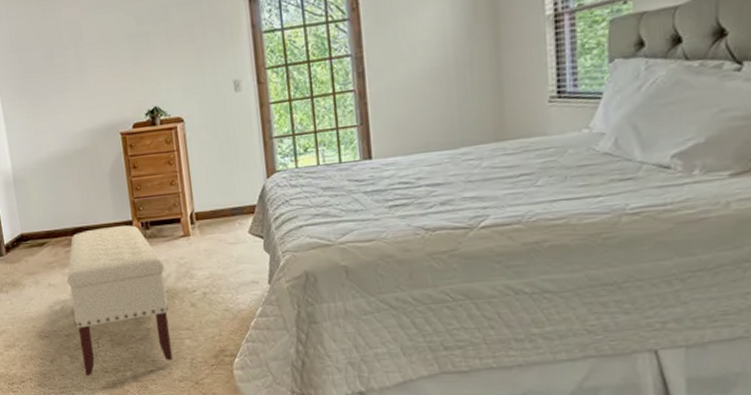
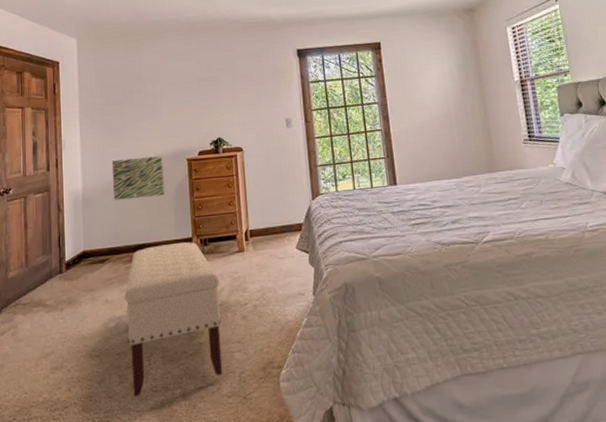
wall art: none [39,129,99,181] -> present [111,155,165,201]

